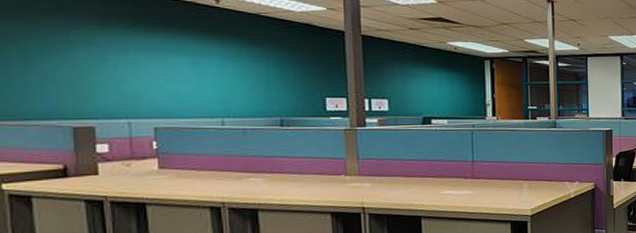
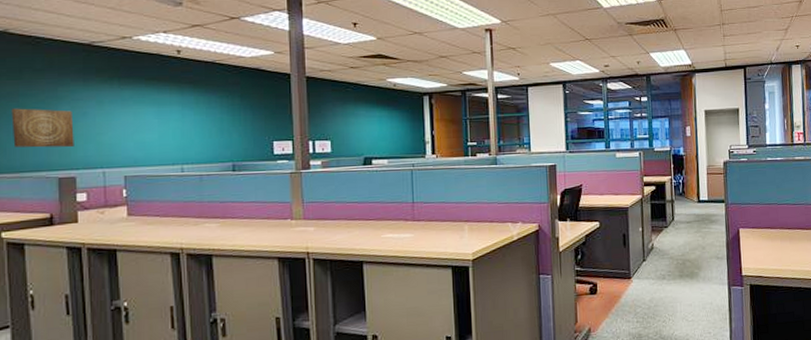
wall art: none [11,50,92,94] -> present [11,108,74,148]

